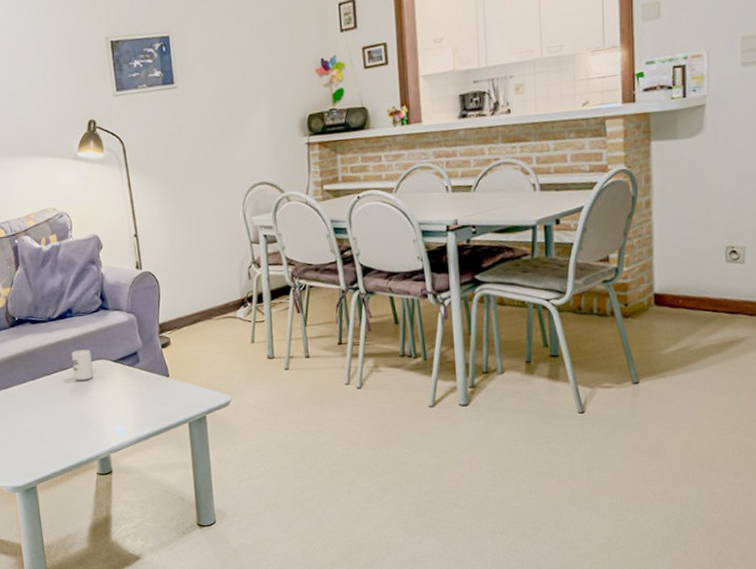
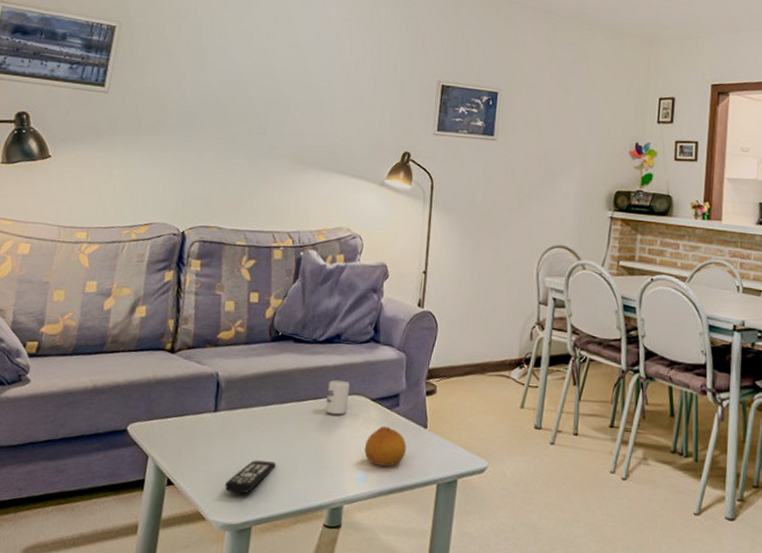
remote control: none [4,430,43,462] -> present [225,460,276,494]
fruit: none [117,382,155,417] -> present [364,426,406,467]

